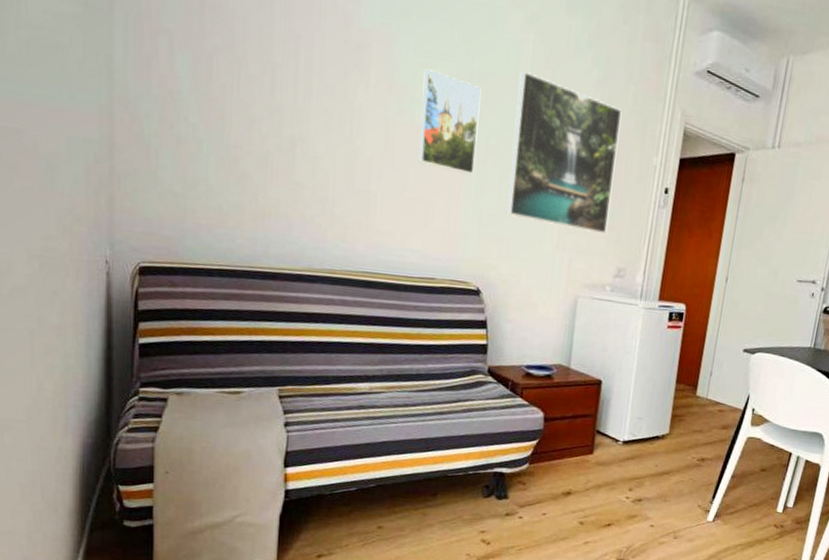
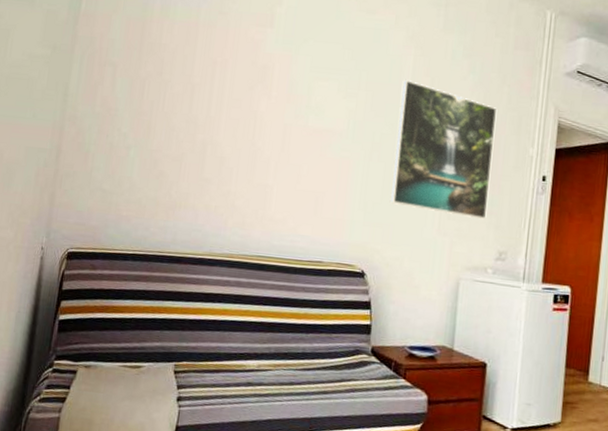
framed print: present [417,69,482,175] -> none [310,82,368,169]

